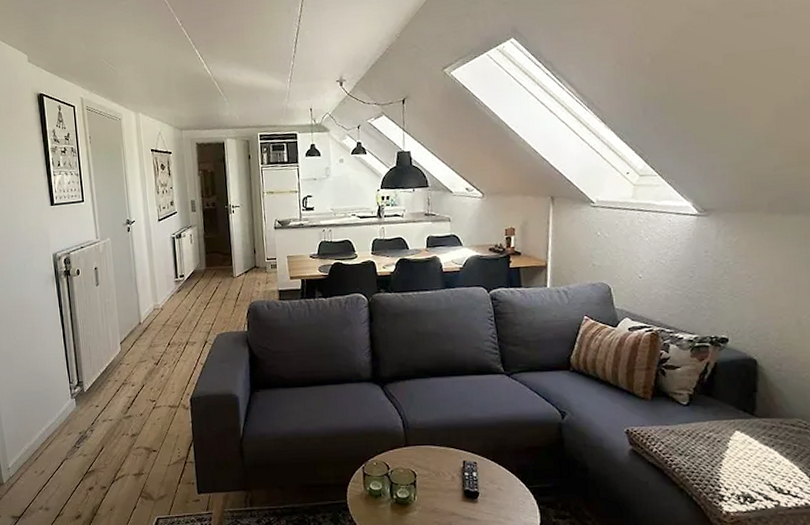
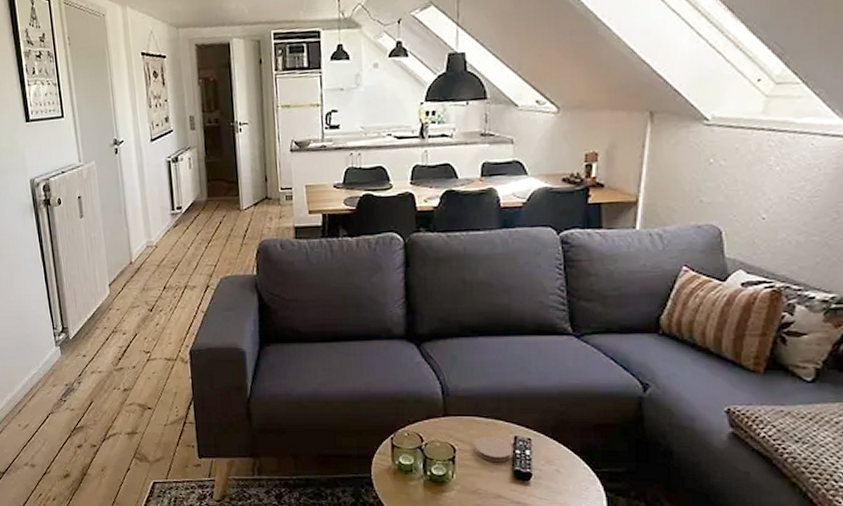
coaster: none [431,462,463,485] -> present [474,437,514,463]

